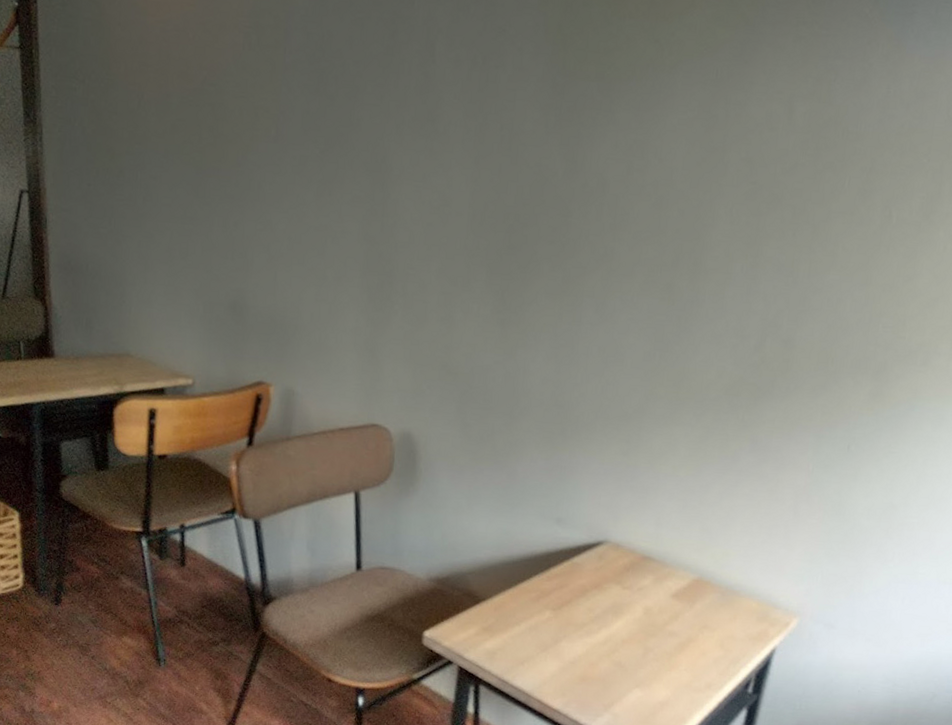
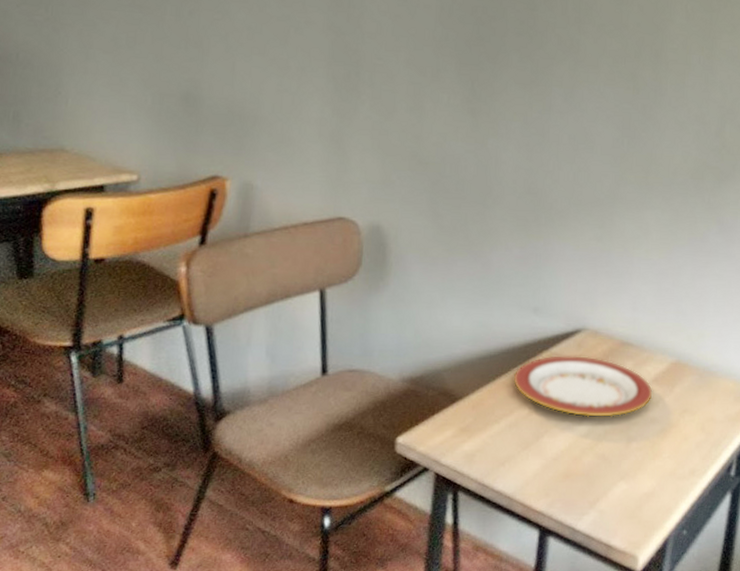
plate: none [535,565,673,628] -> present [513,355,653,417]

